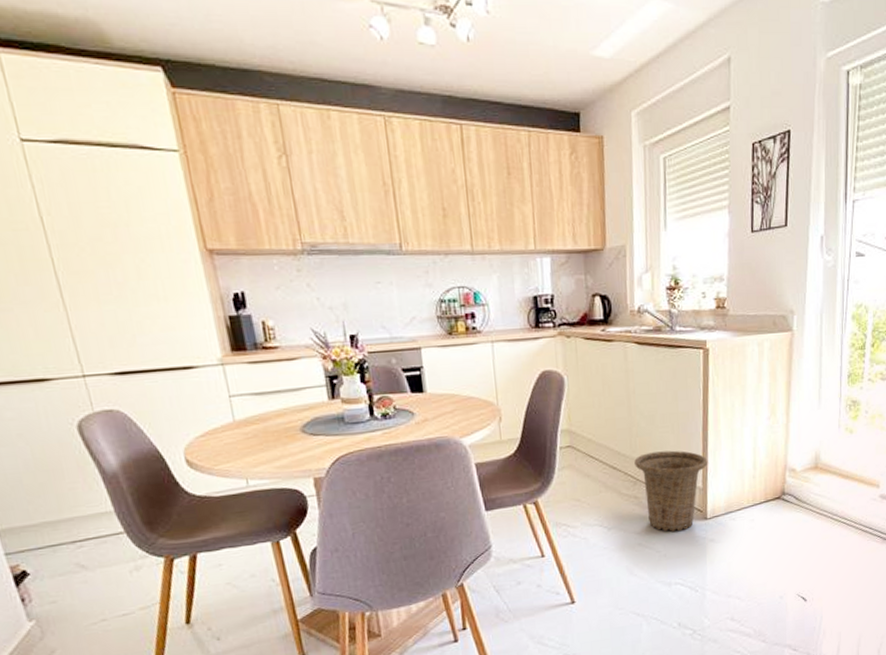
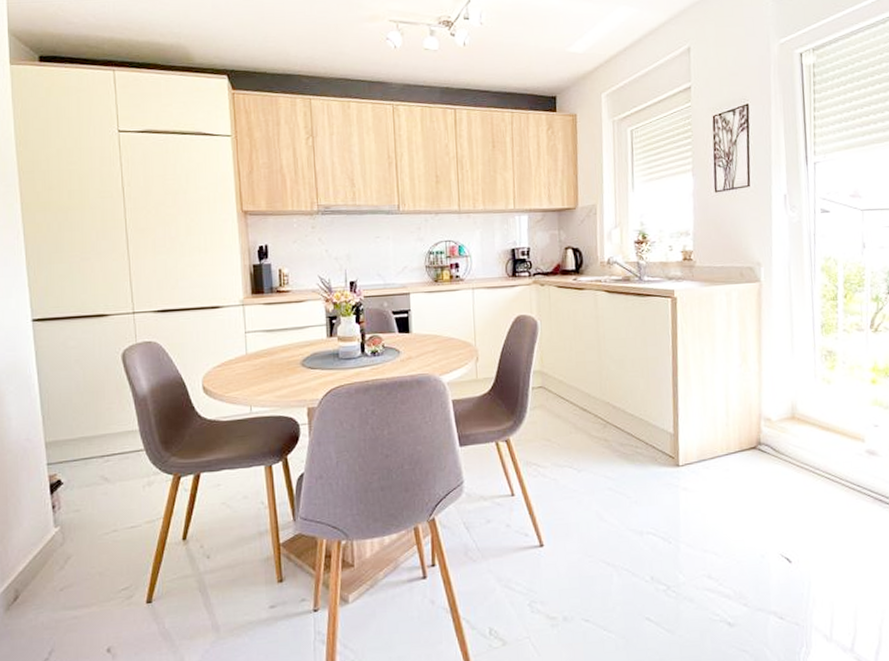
basket: present [634,450,708,532] -> none [604,394,679,477]

